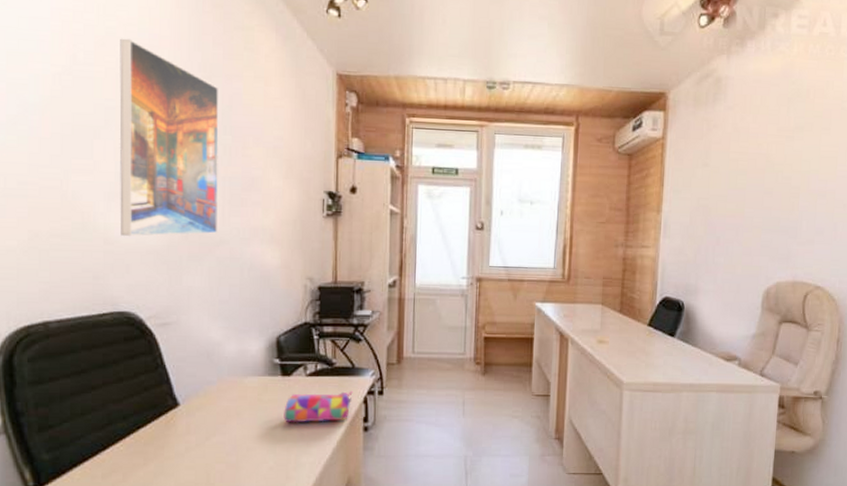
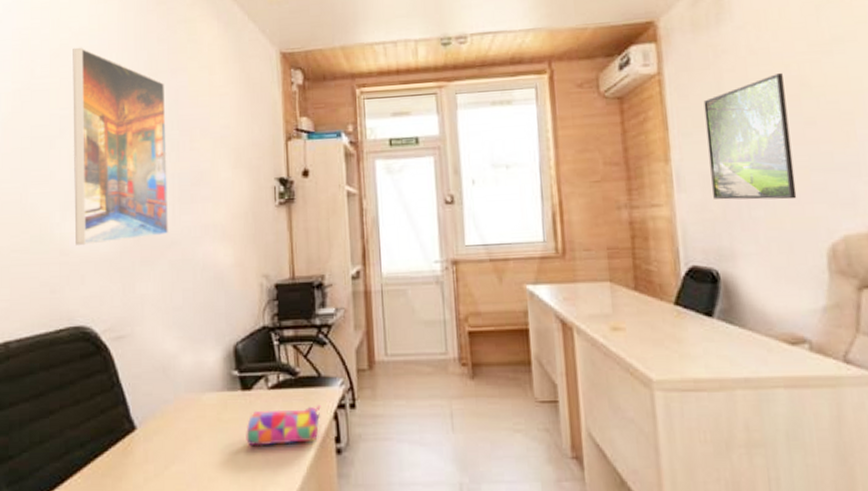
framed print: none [689,150,755,251] -> present [703,73,797,200]

